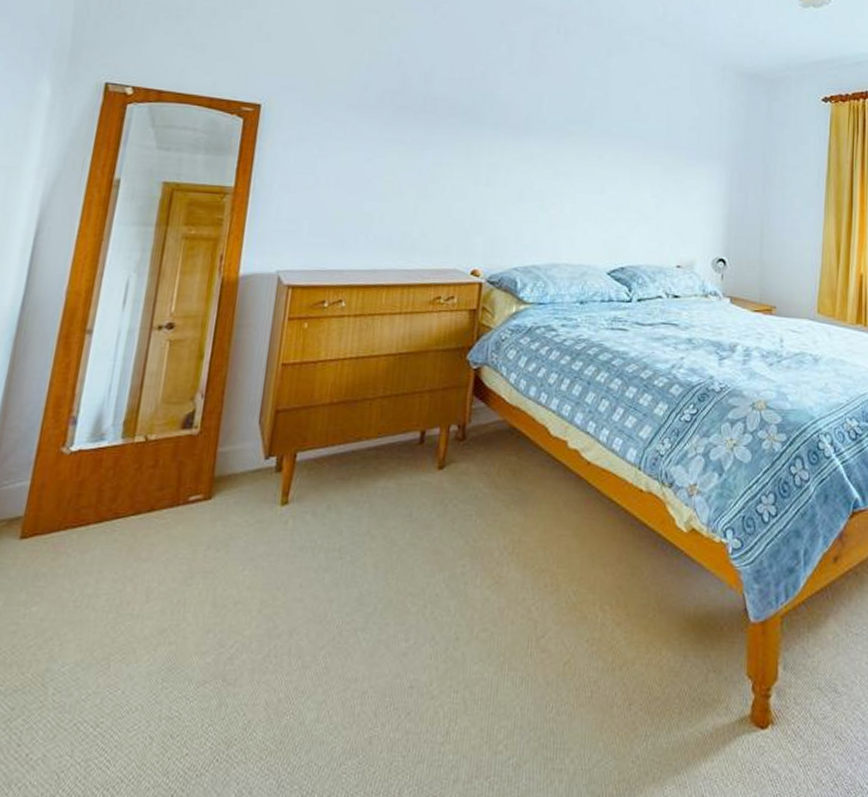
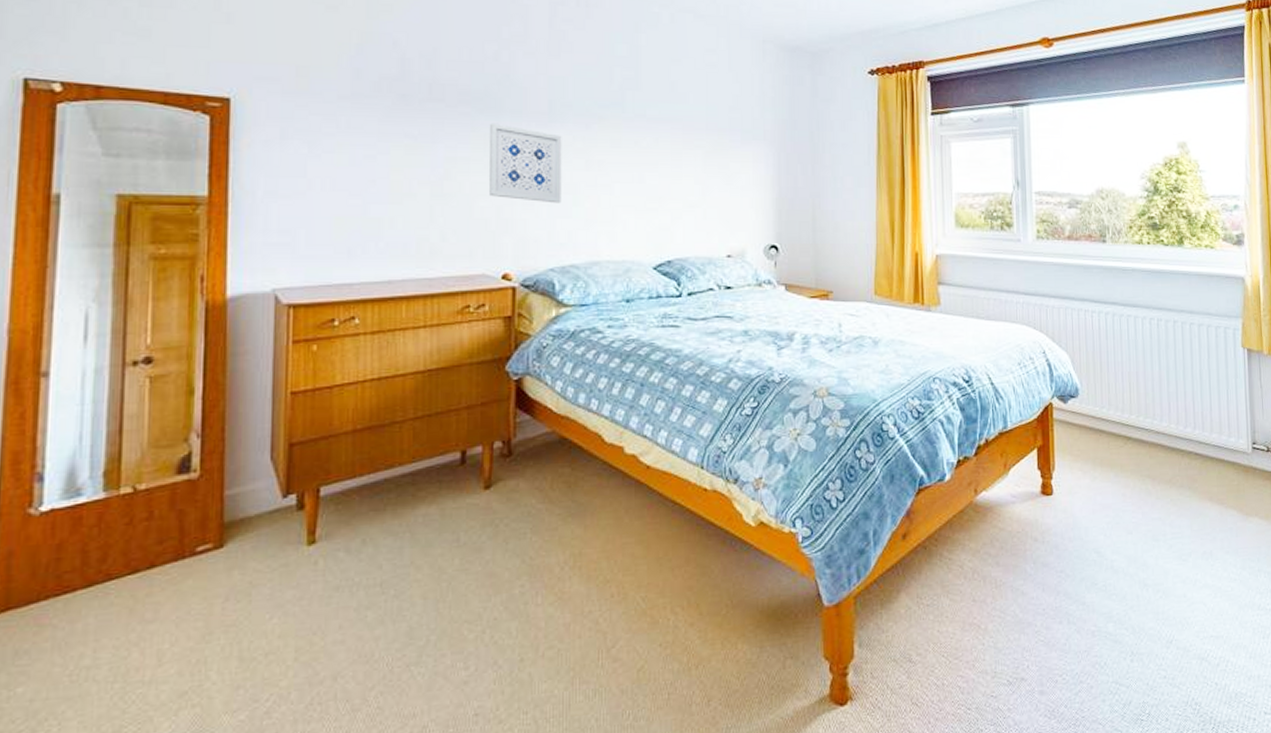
wall art: none [467,133,535,209] -> present [488,123,562,204]

